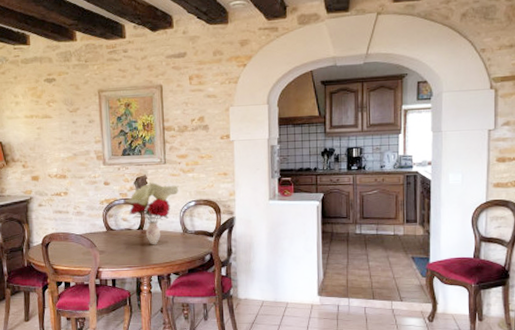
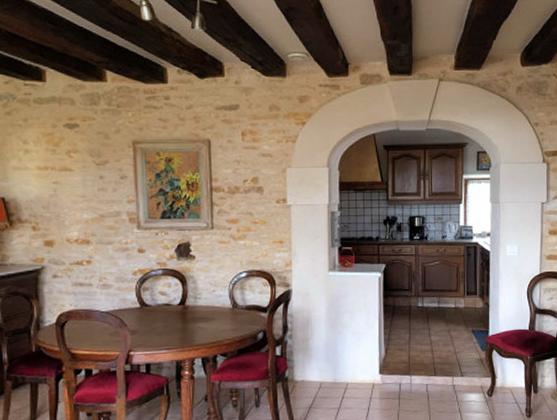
flower bouquet: present [126,182,179,245] -> none [164,250,228,323]

